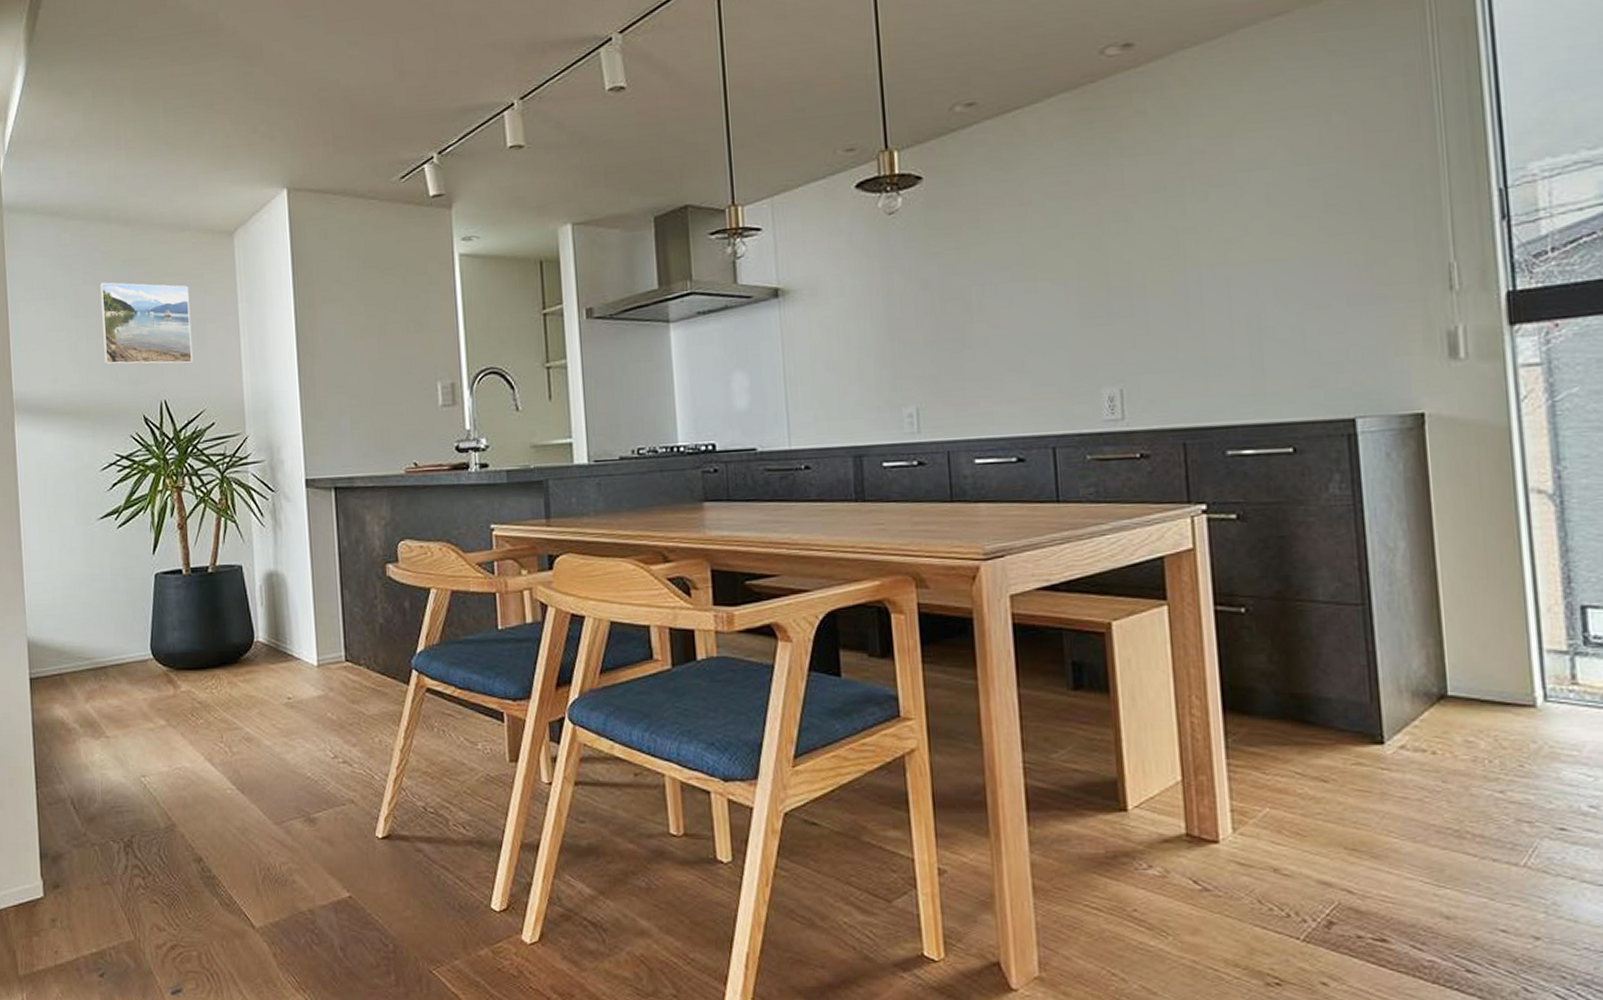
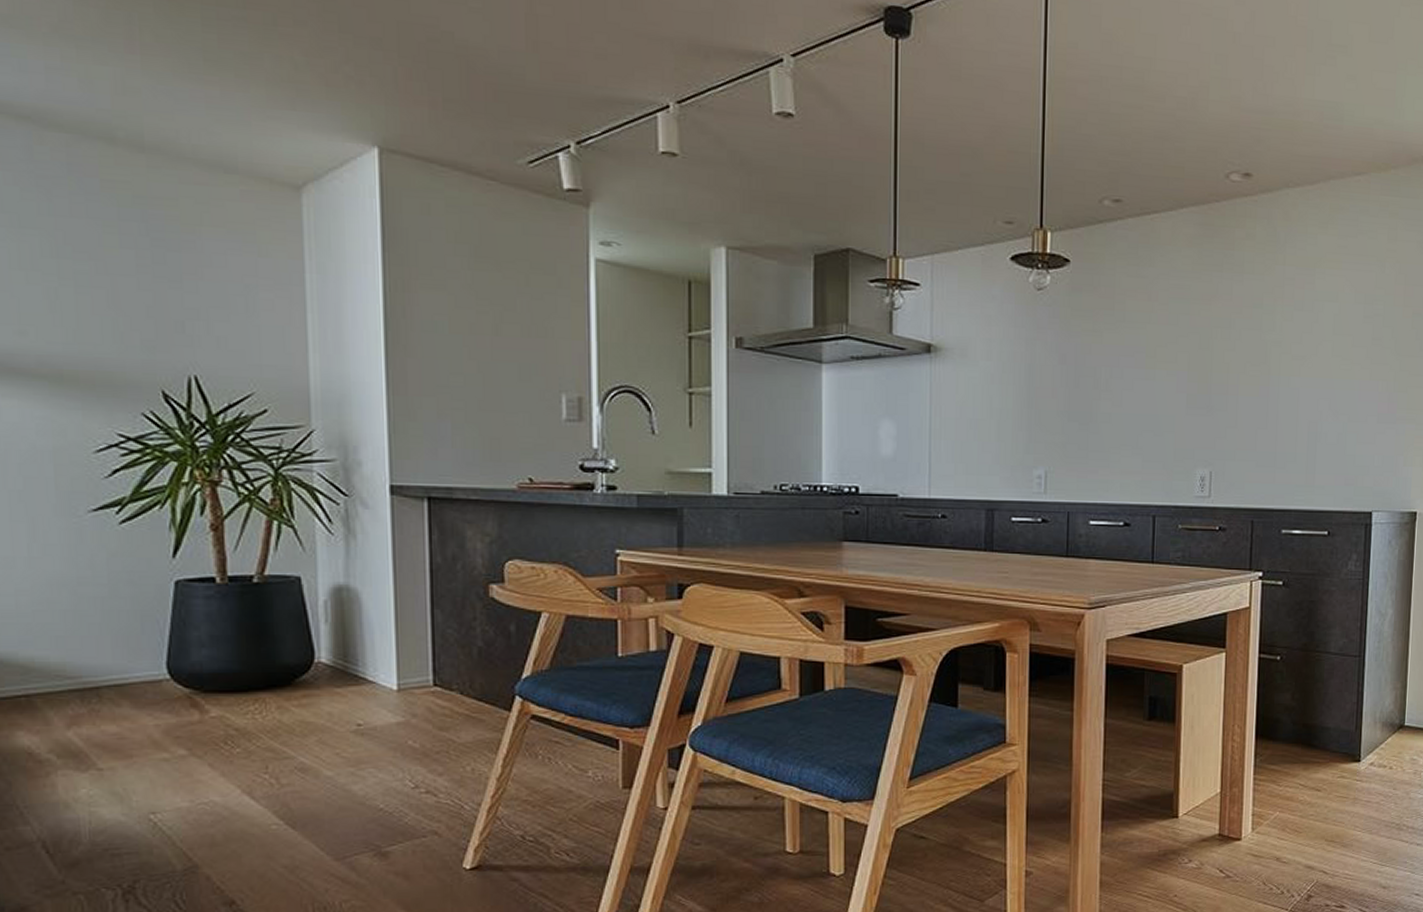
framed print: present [100,282,193,365] -> none [98,218,239,337]

